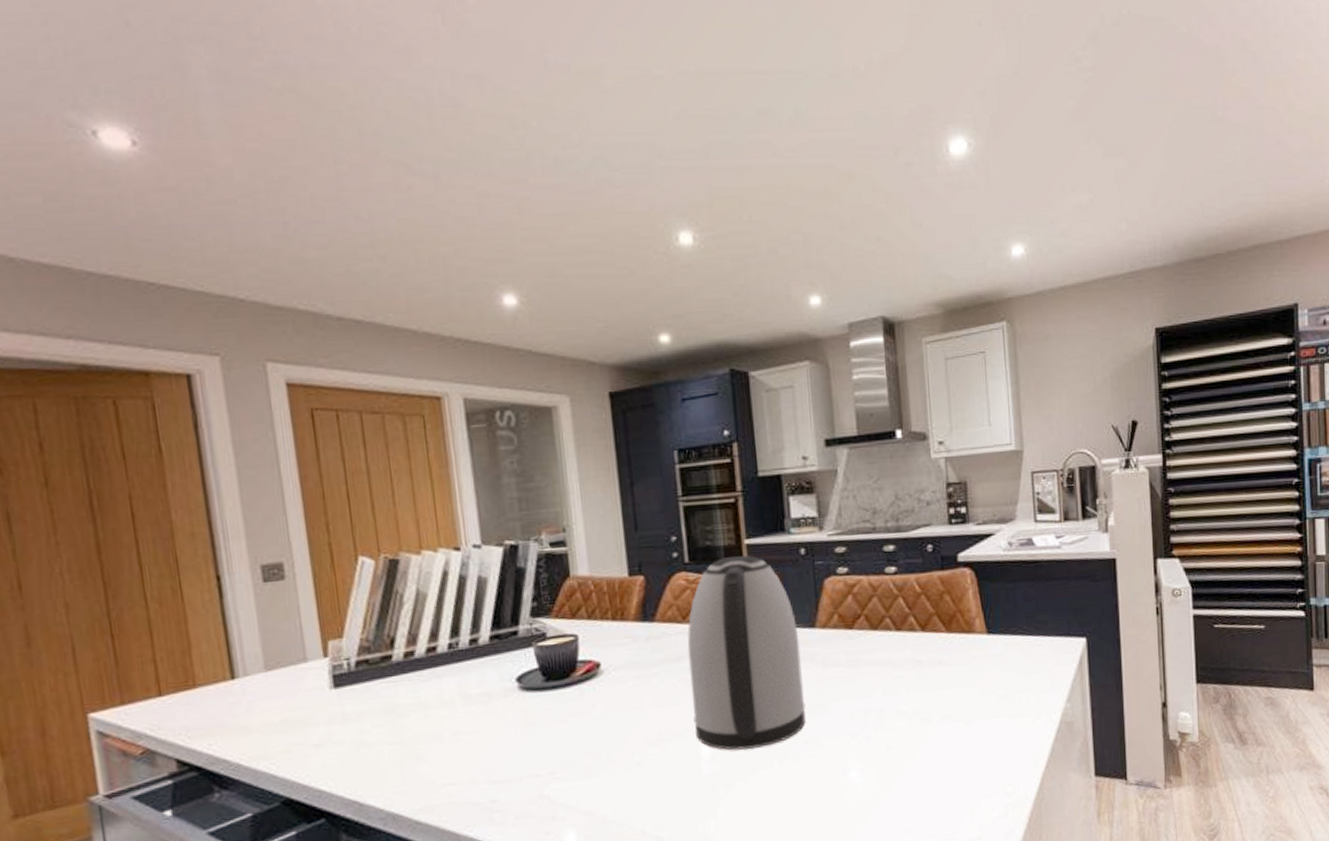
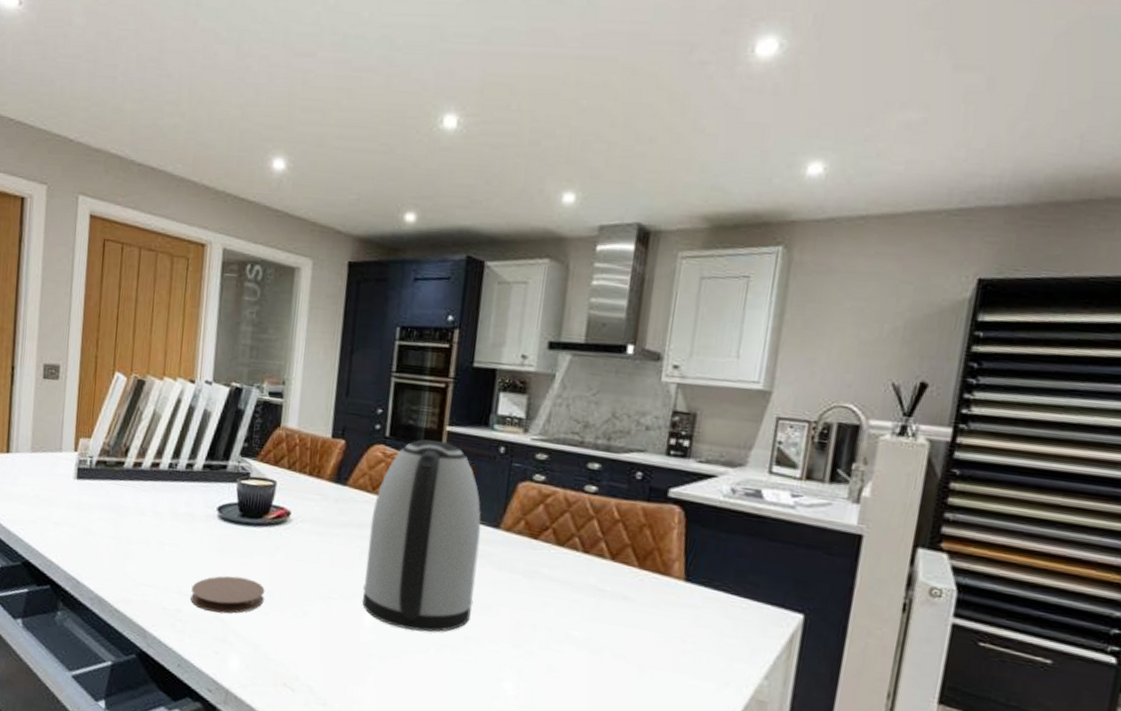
coaster: none [504,744,590,792] -> present [191,576,265,614]

